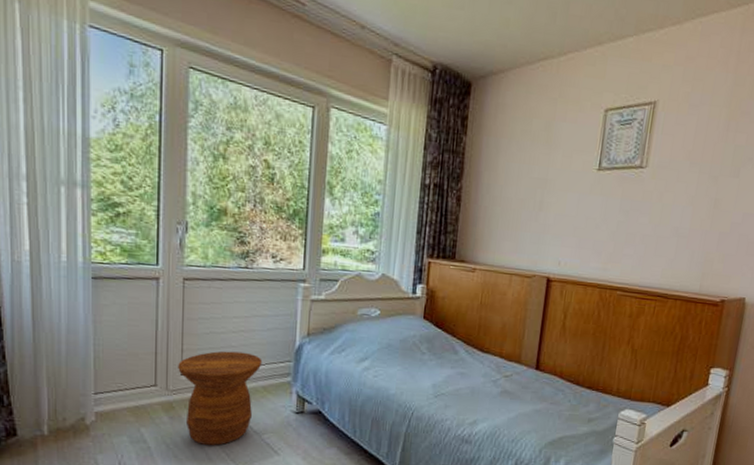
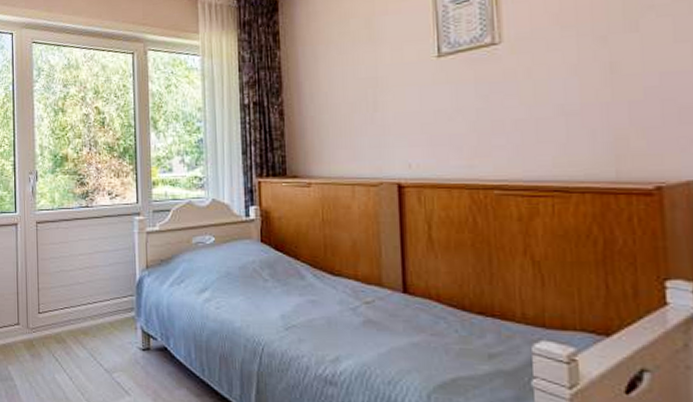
side table: present [178,351,263,446] -> none [36,288,107,384]

